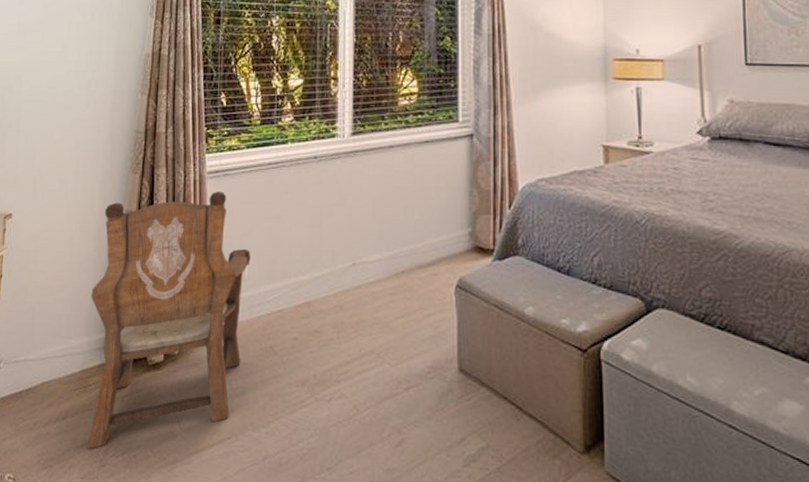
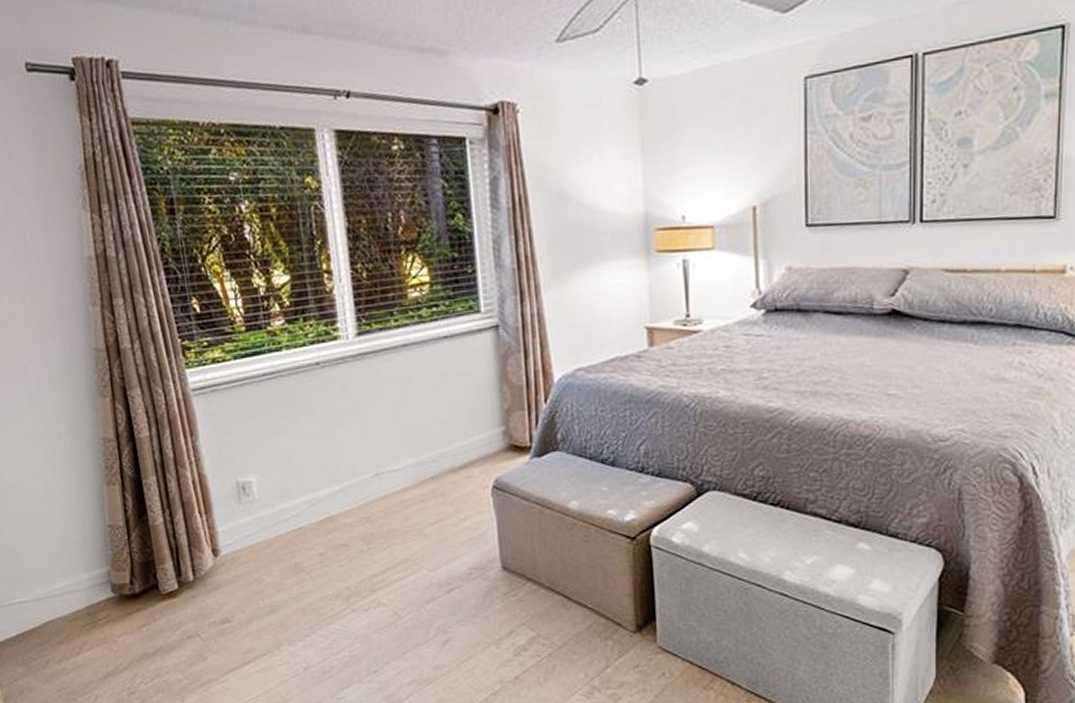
armchair: present [86,192,251,449] -> none [77,409,265,679]

